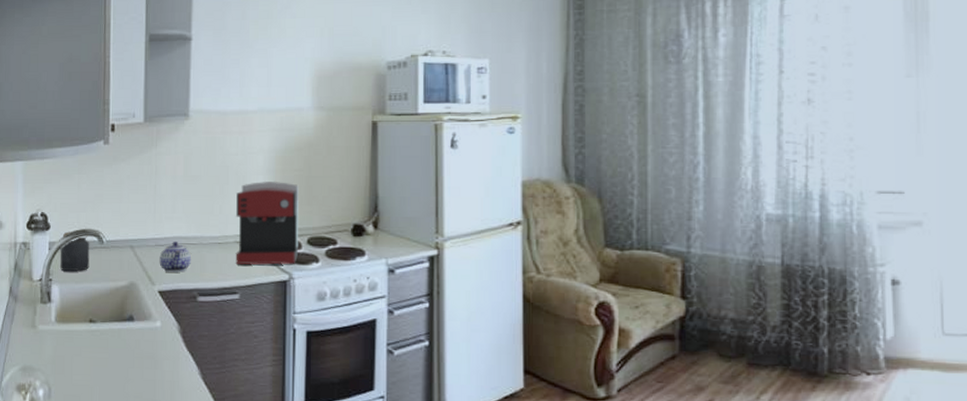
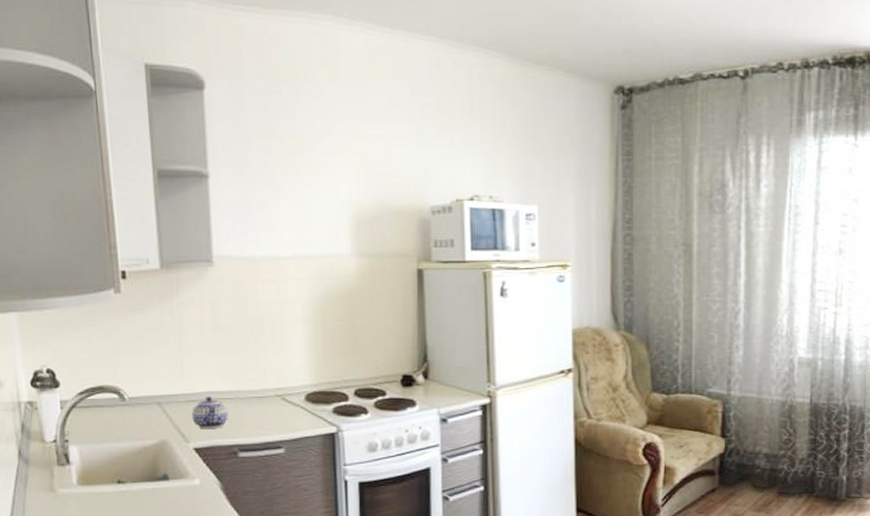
jar: present [60,231,90,272] -> none [75,389,112,432]
coffee maker: present [235,180,299,265] -> none [274,331,346,418]

